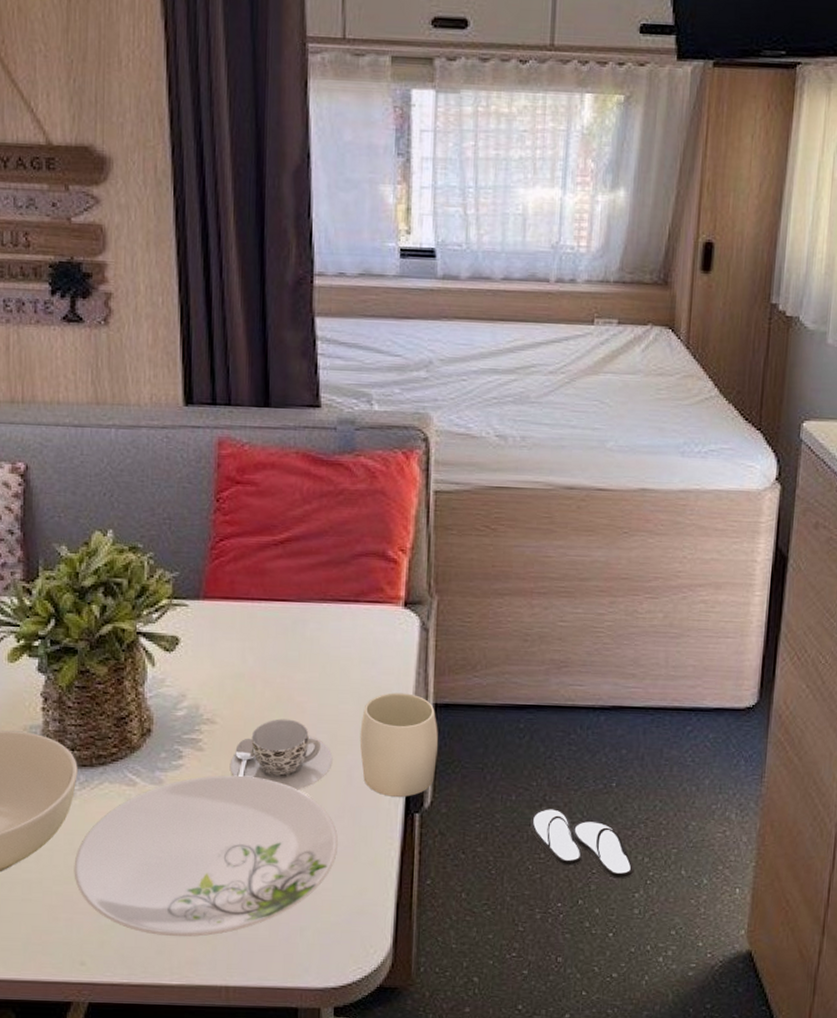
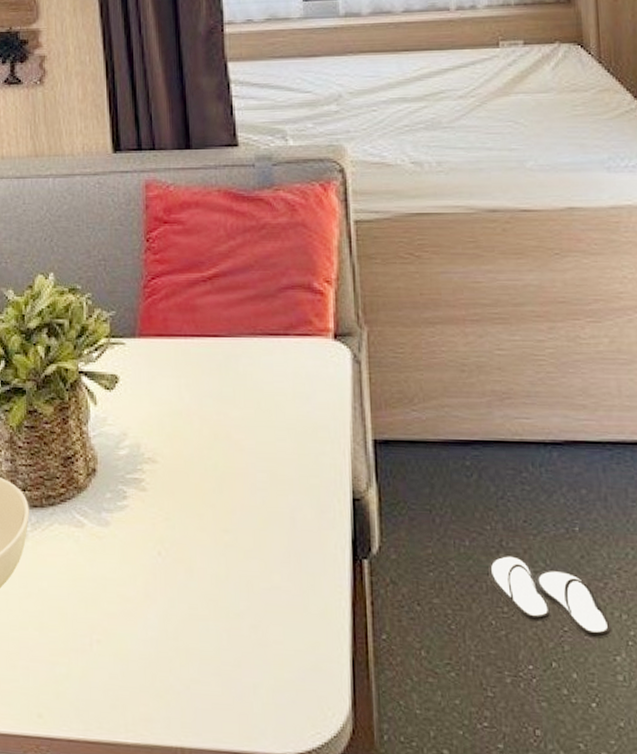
plate: present [74,775,338,937] -> none [28,516,286,691]
teacup: present [229,718,333,790] -> none [172,457,274,533]
mug: present [359,693,439,797] -> none [299,429,382,541]

